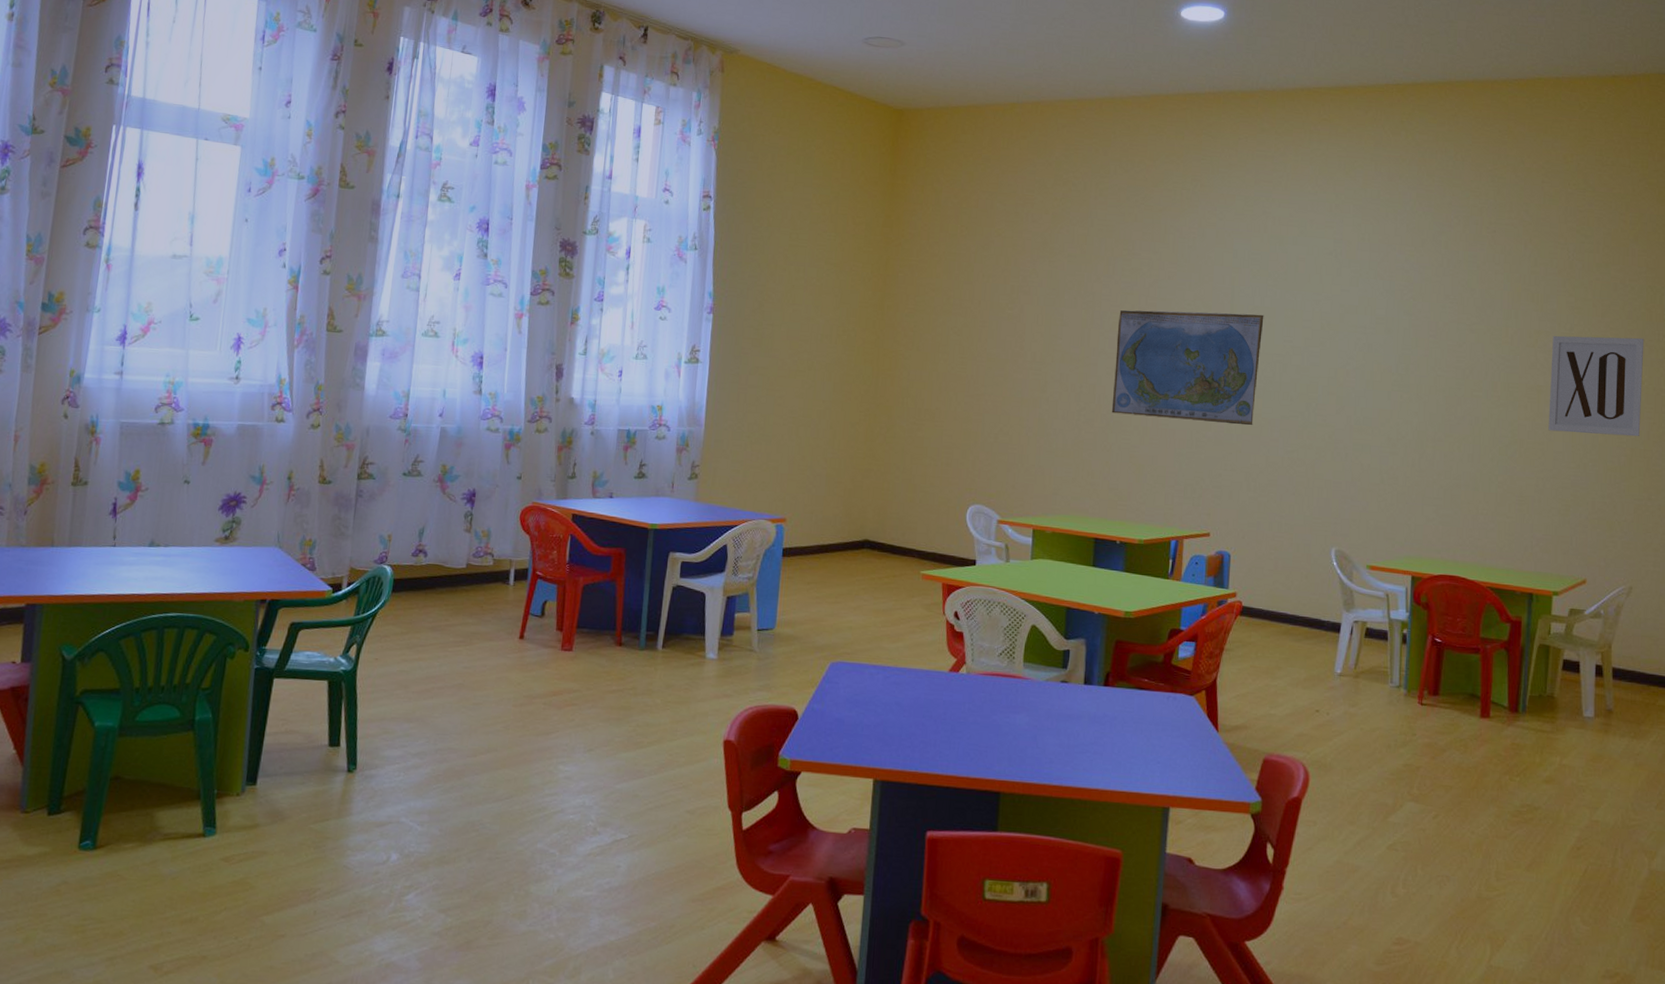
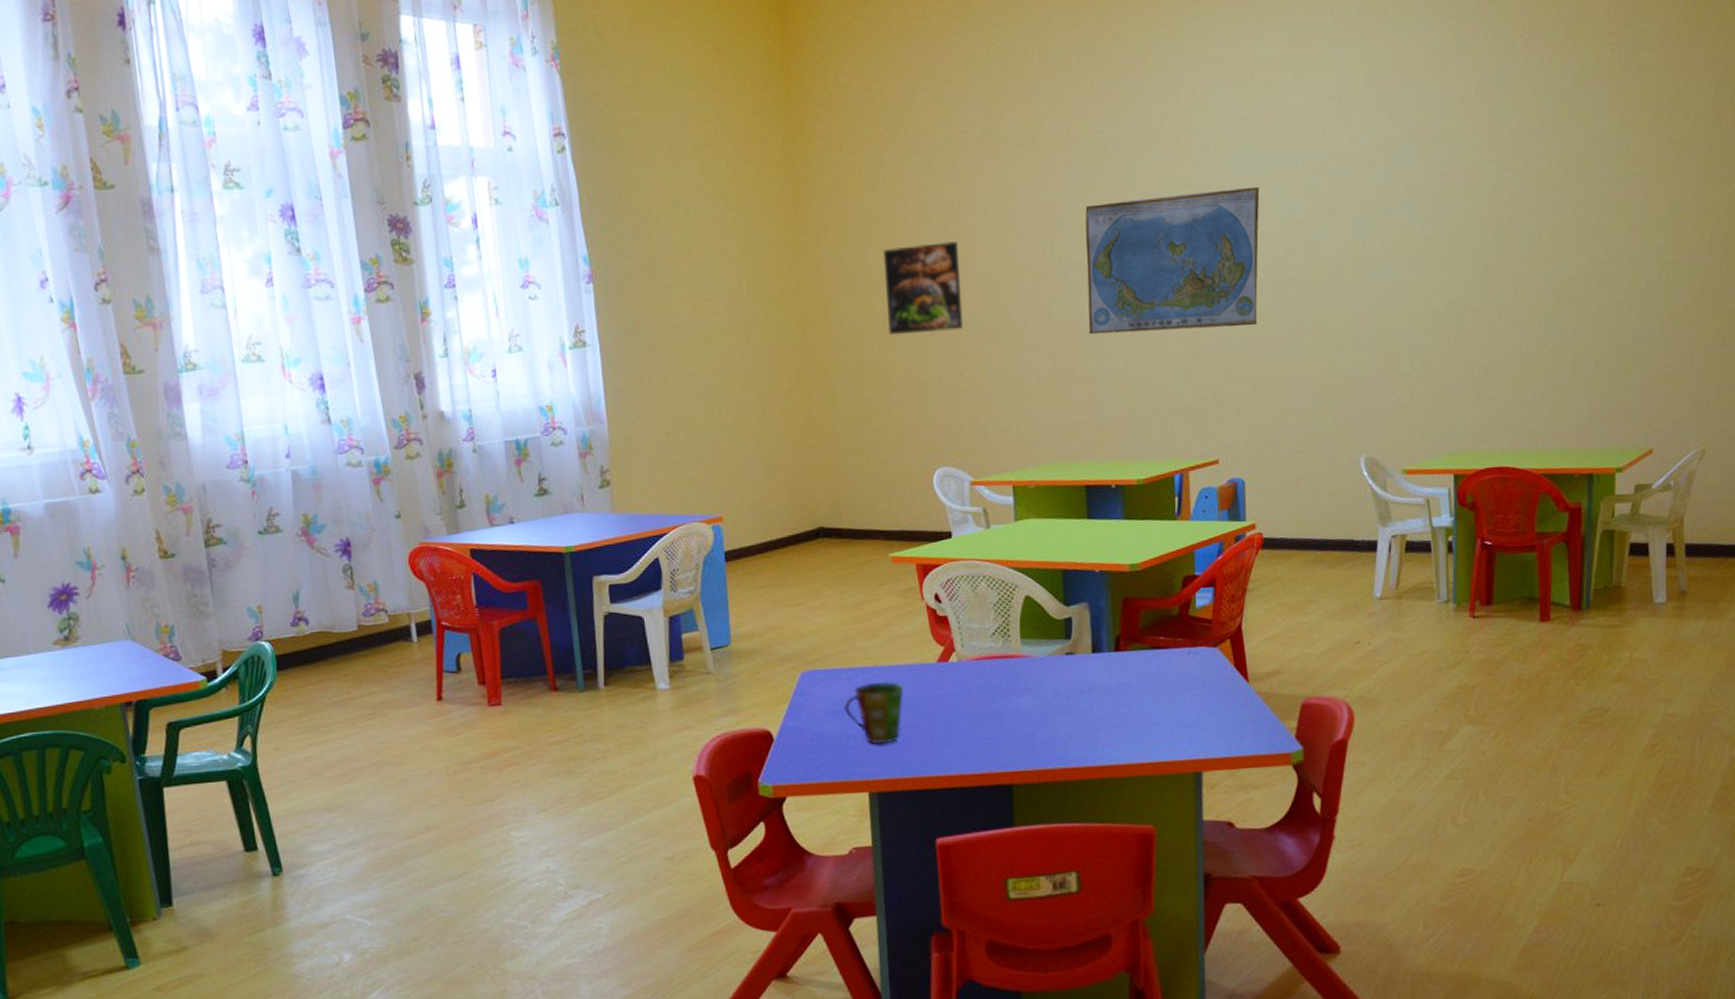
cup: none [862,681,917,737] -> present [843,681,904,745]
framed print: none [945,320,1012,394] -> present [884,241,964,336]
wall art: present [1548,335,1644,437] -> none [1603,149,1713,280]

